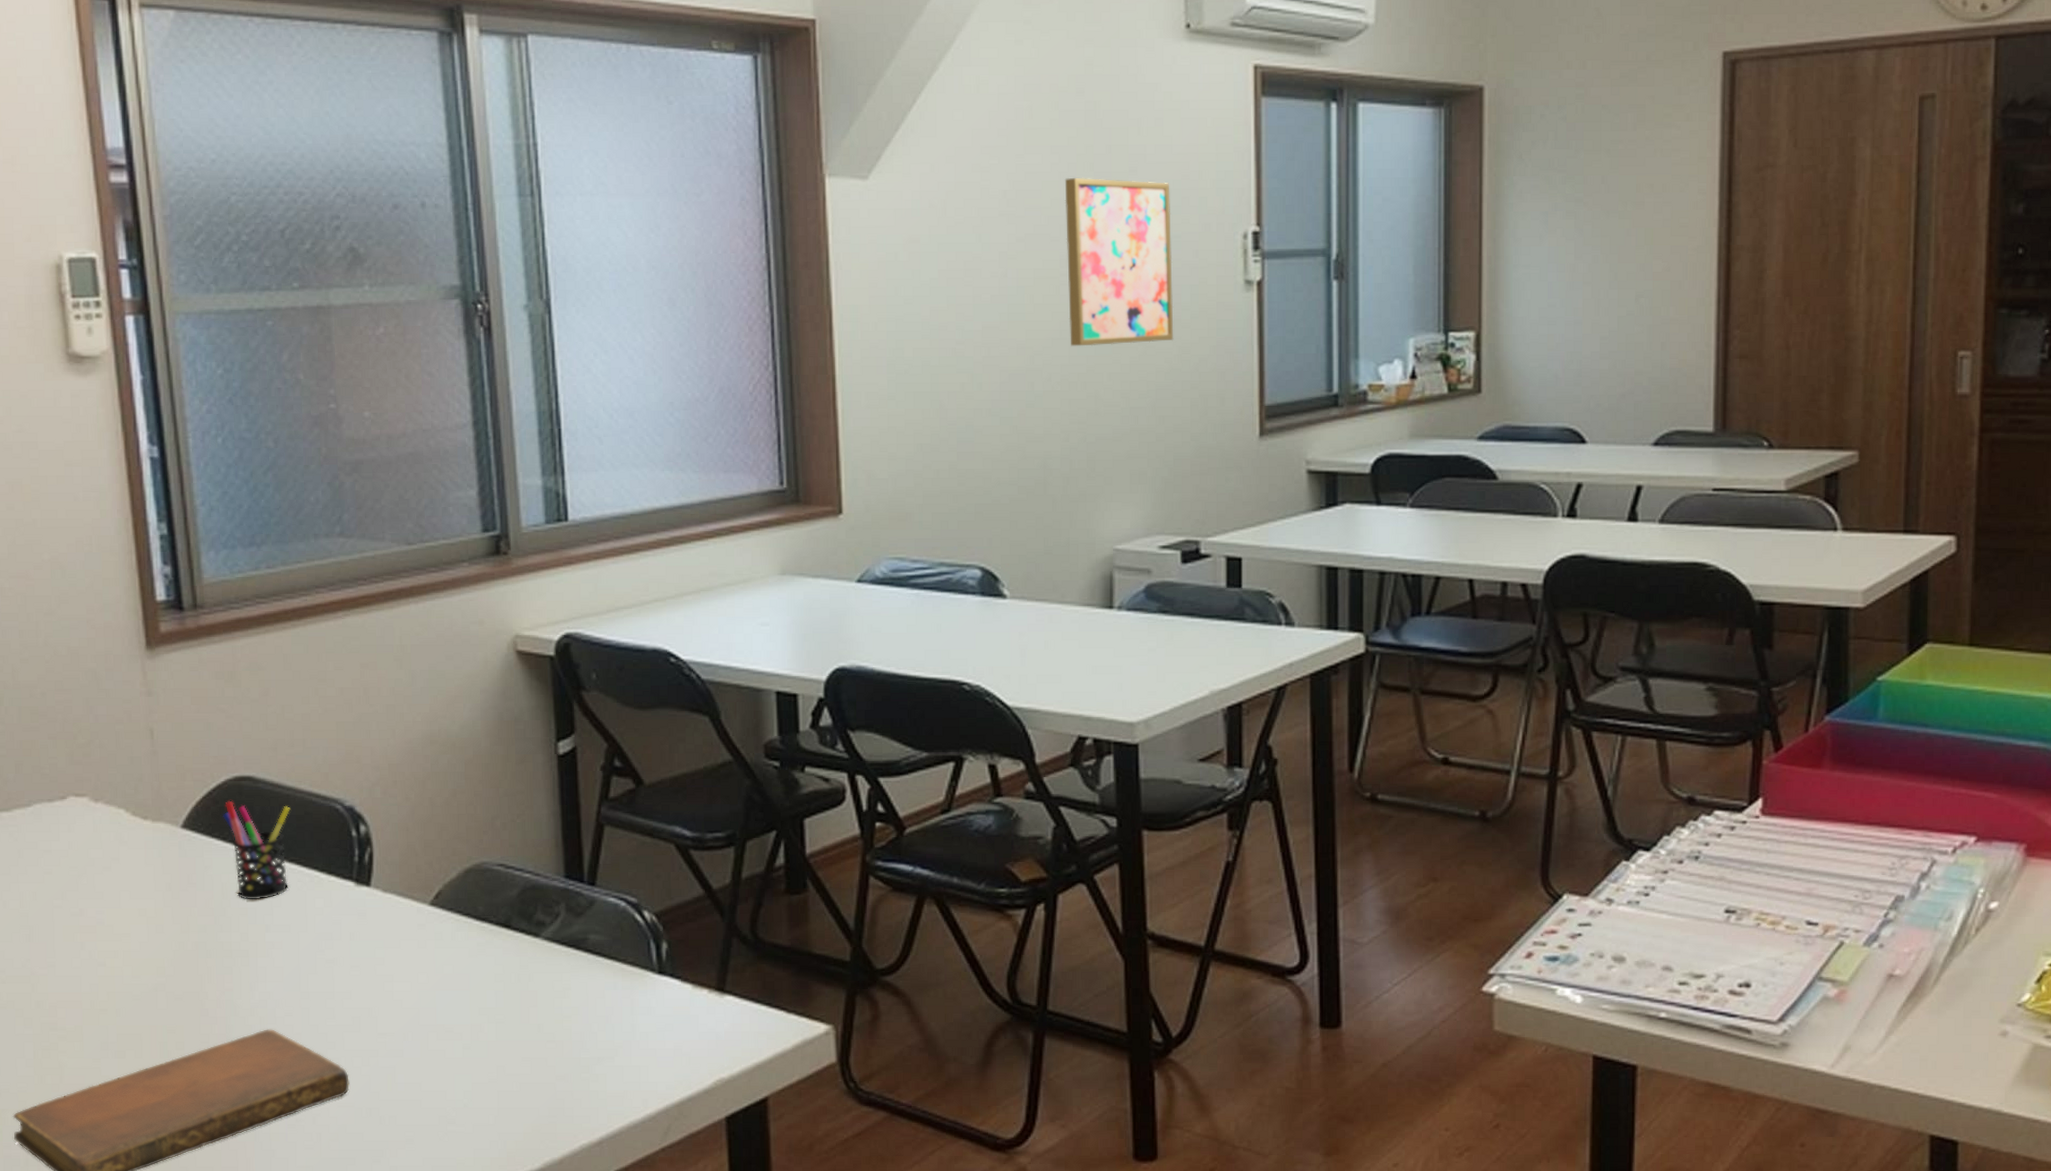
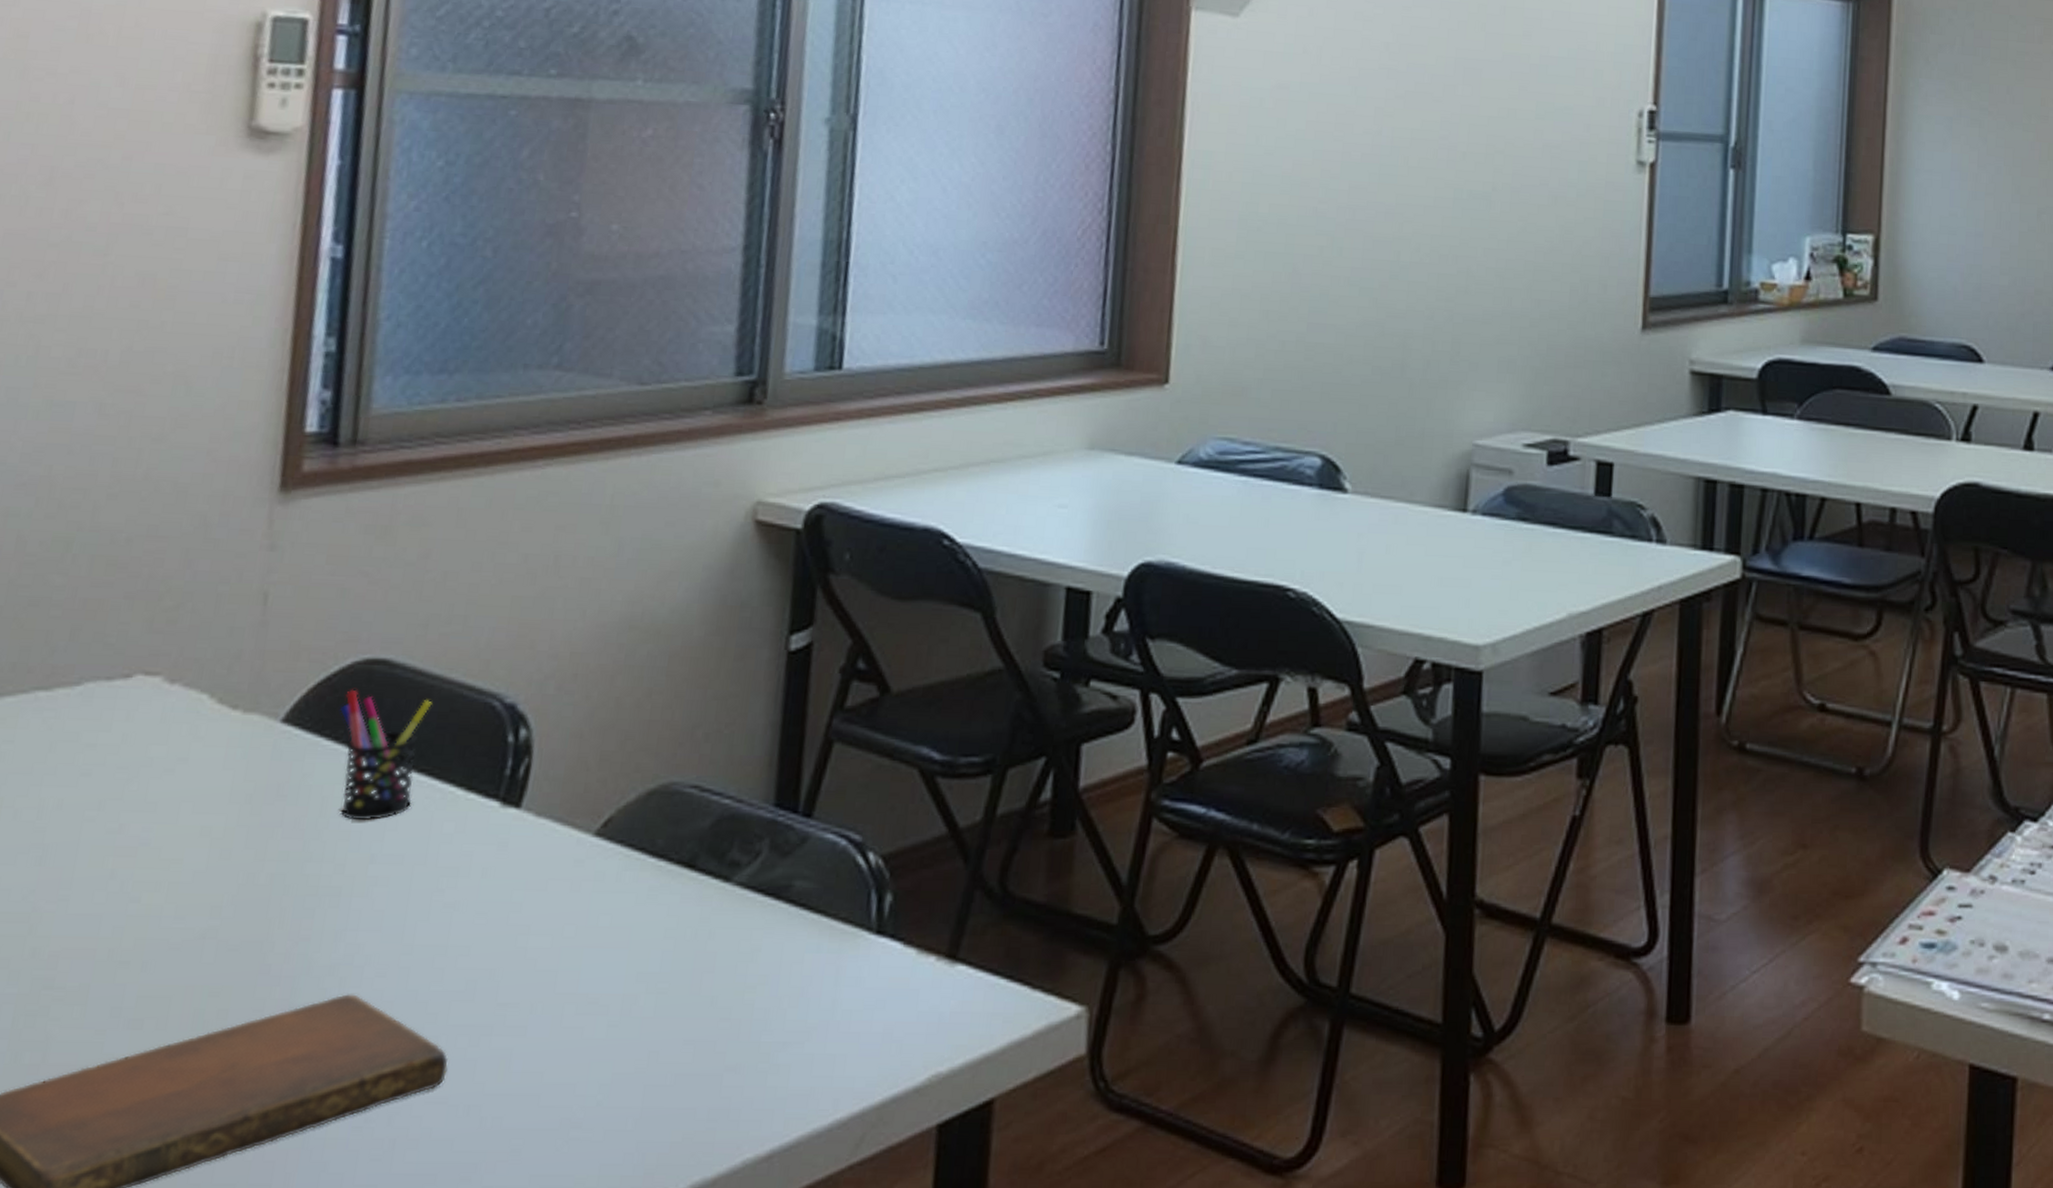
wall art: present [1064,177,1174,347] -> none [1444,36,1565,219]

